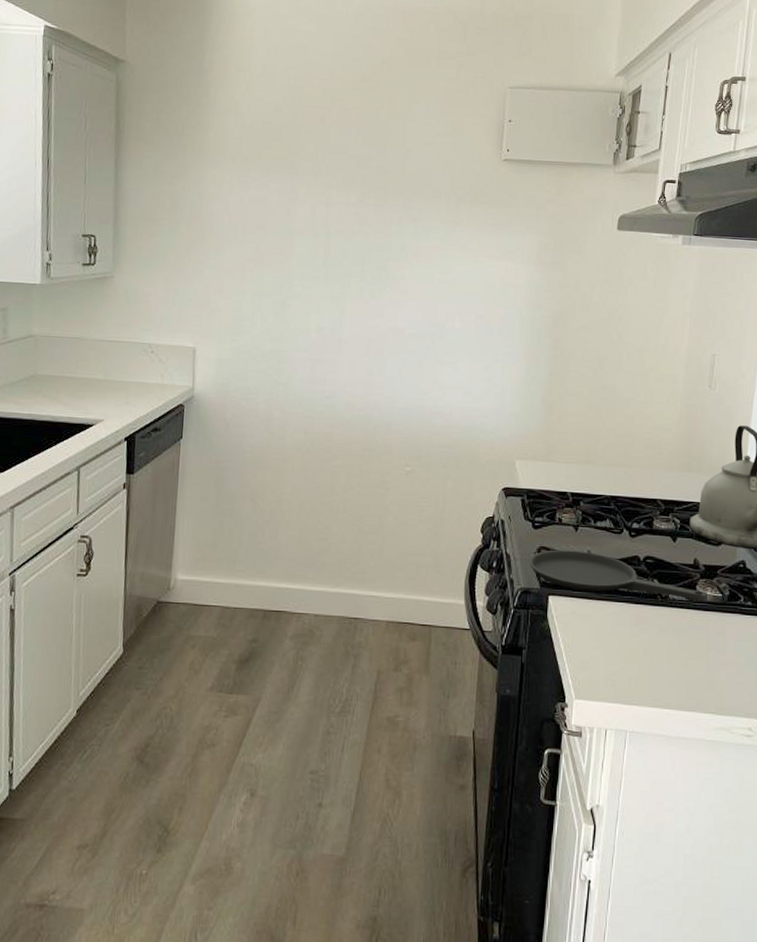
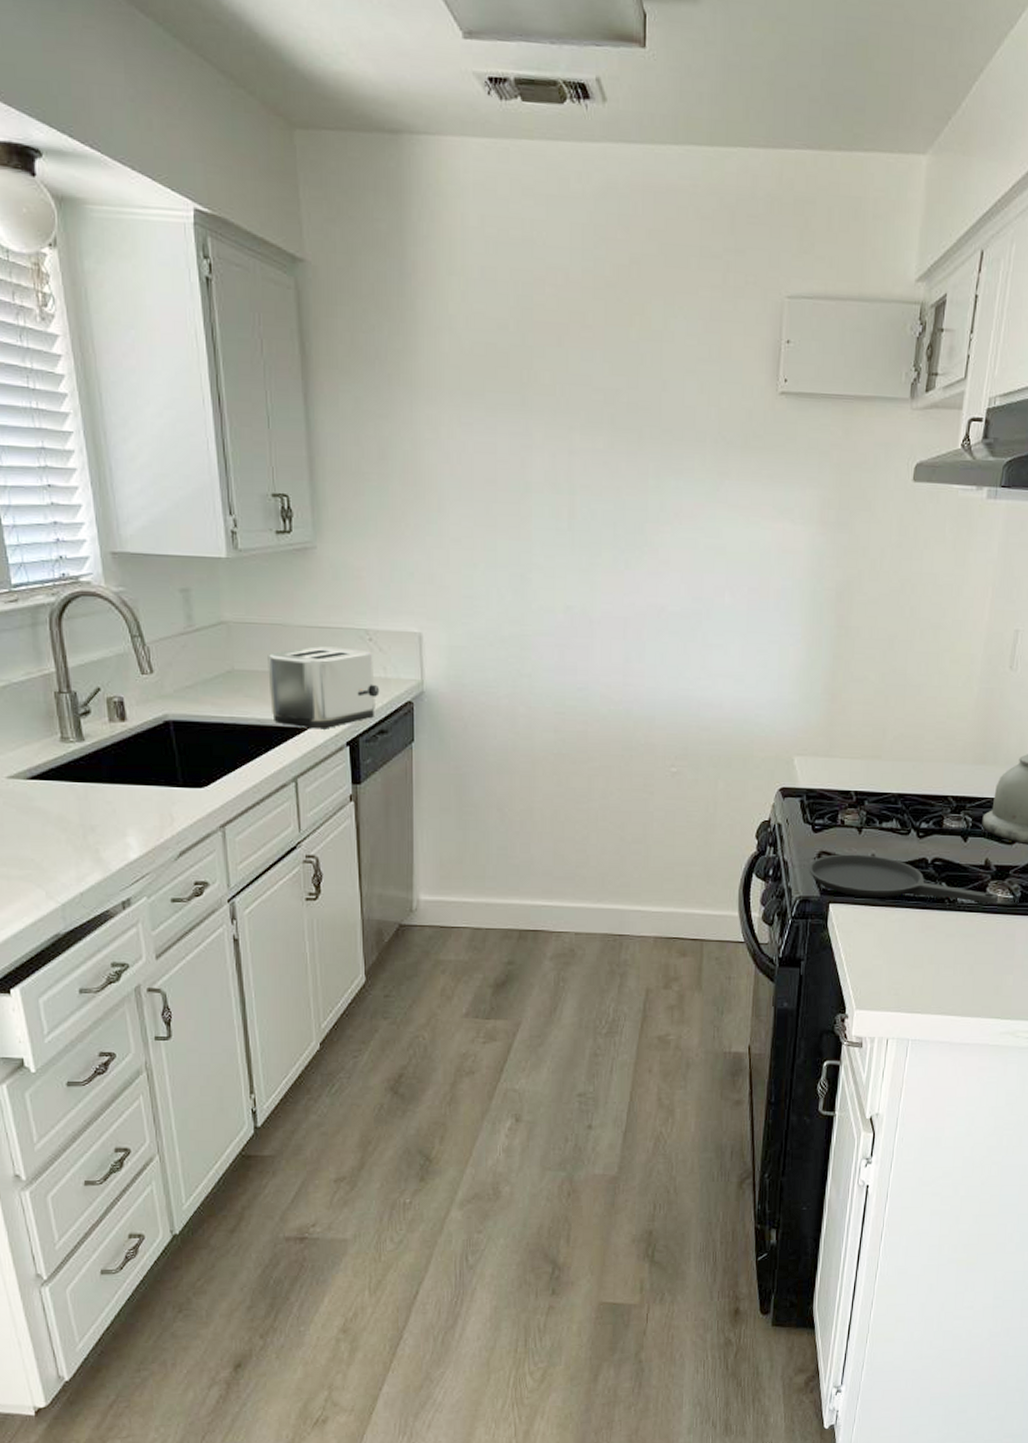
toaster: none [63,356,157,426] -> present [268,646,380,729]

